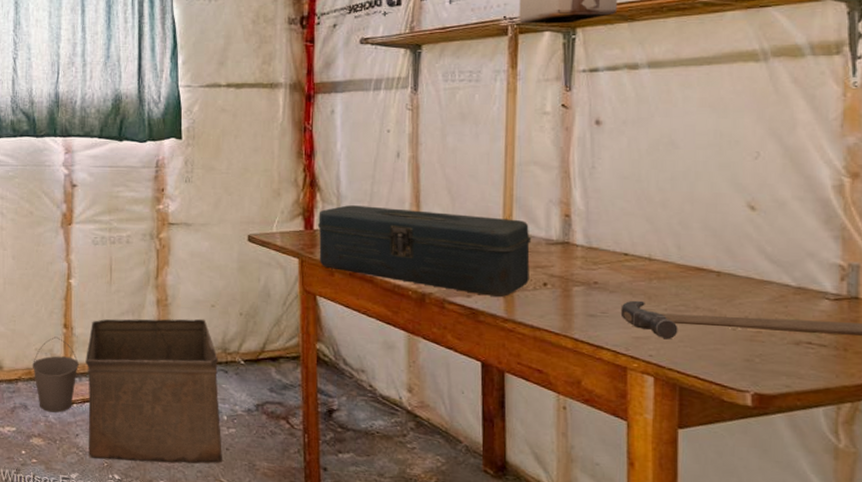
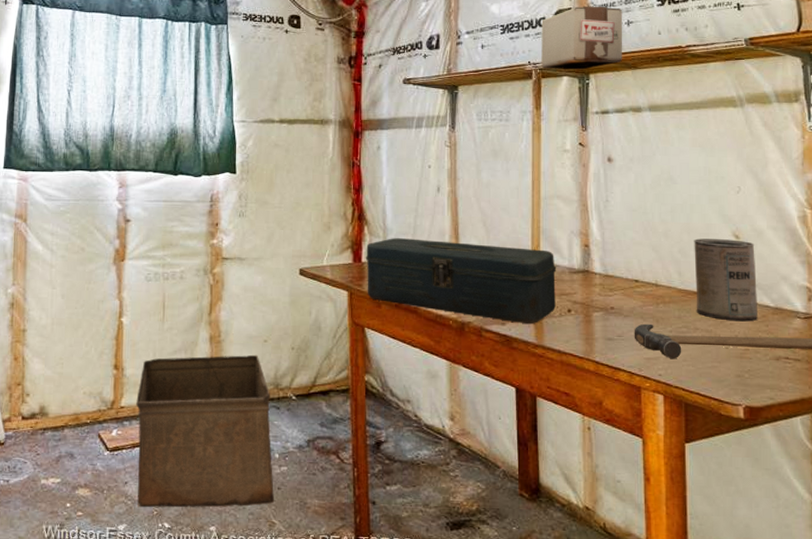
bucket: present [32,336,79,413] -> none [79,378,129,460]
paint can: none [697,209,775,302] -> present [694,238,758,322]

